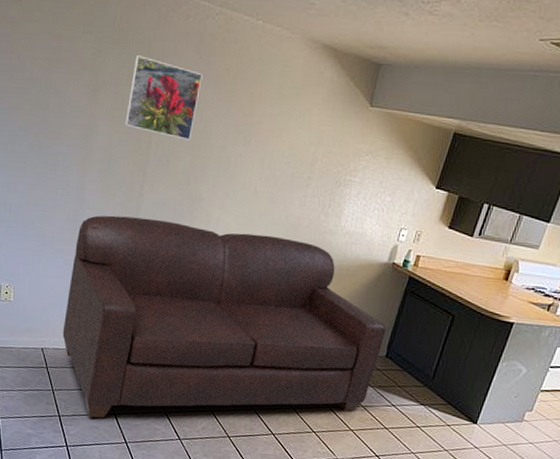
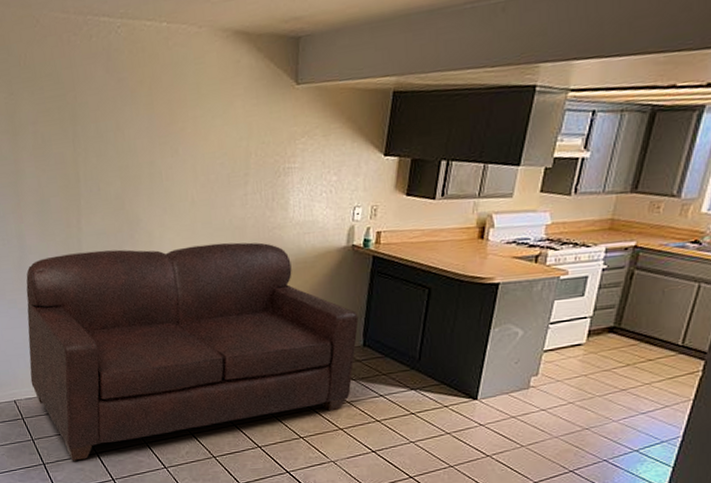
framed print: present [124,55,203,140] -> none [47,88,118,164]

